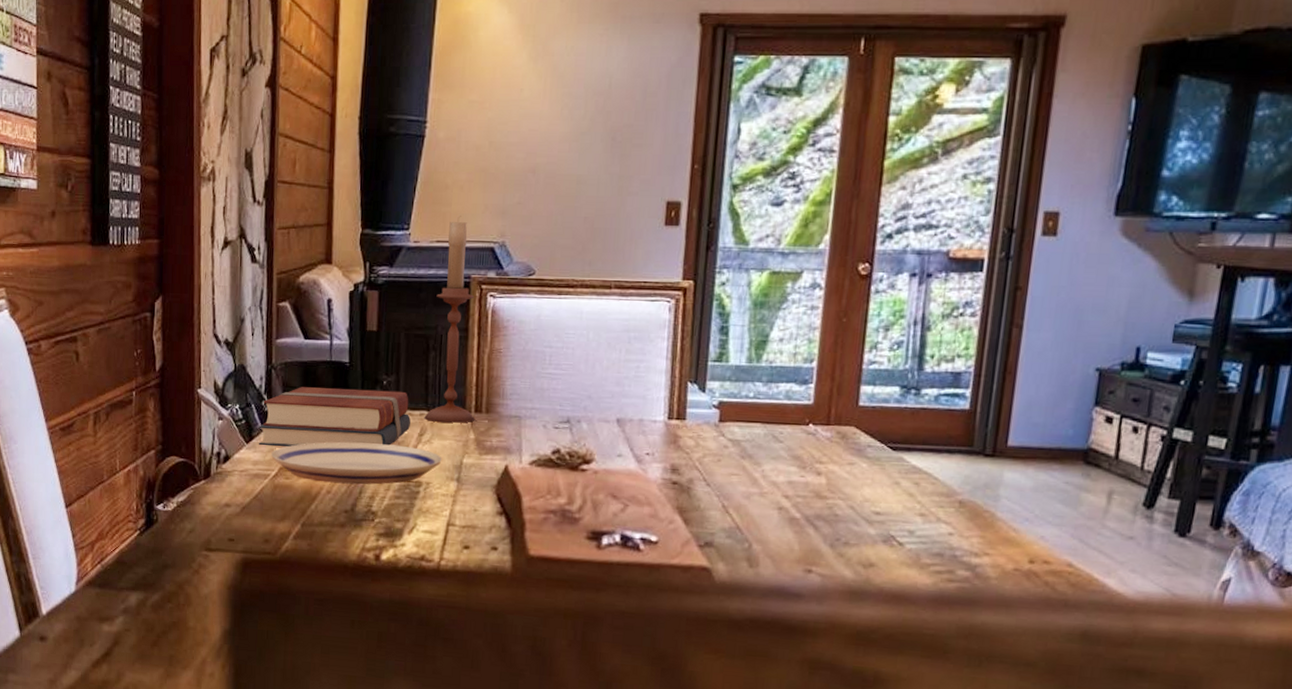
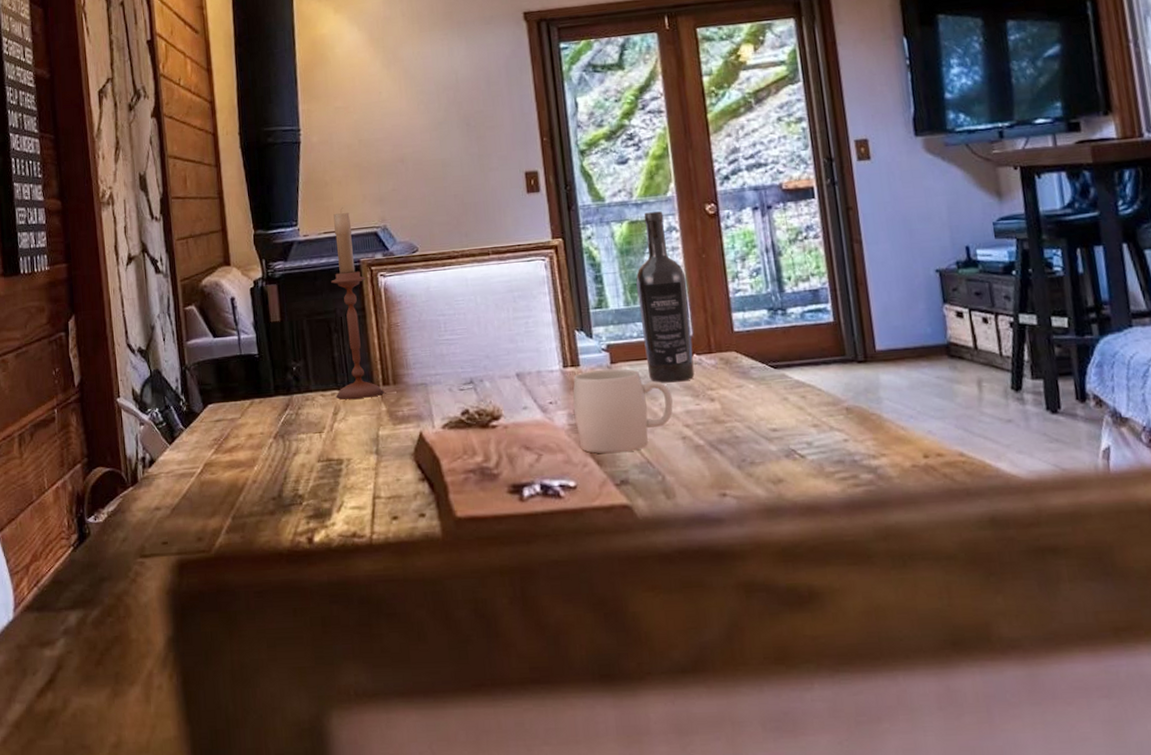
books: present [258,387,411,447] -> none [179,374,324,445]
plate: present [271,442,442,485] -> none [194,426,359,473]
mug: none [669,427,777,515] -> present [572,369,673,454]
wine bottle: none [757,264,820,451] -> present [636,211,695,383]

